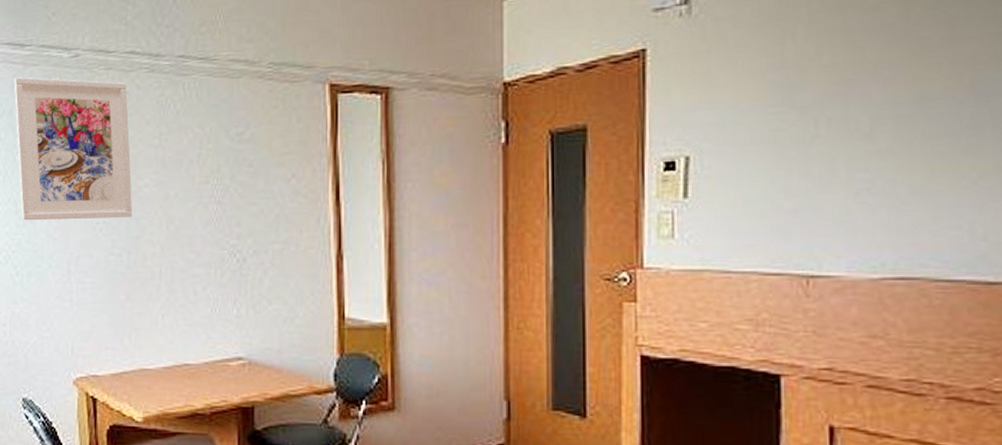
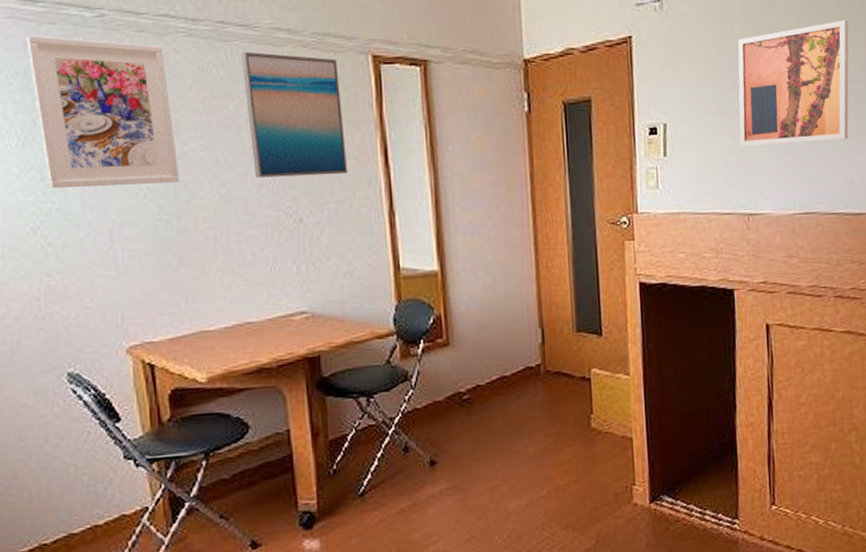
wall art: none [198,85,296,214] -> present [241,51,348,178]
wall art: none [798,11,987,186] -> present [738,19,849,146]

